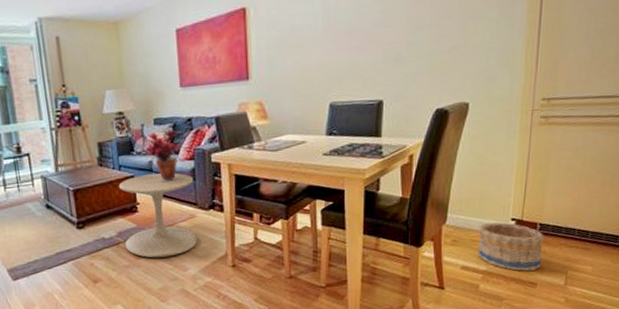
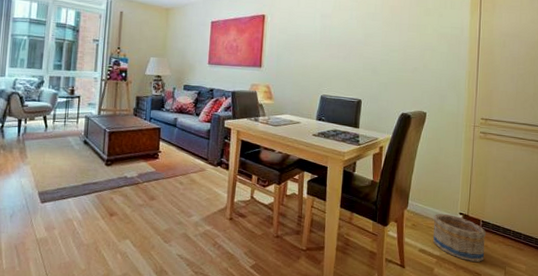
side table: present [119,173,198,258] -> none [142,128,208,202]
potted plant: present [147,130,179,180] -> none [174,95,201,136]

